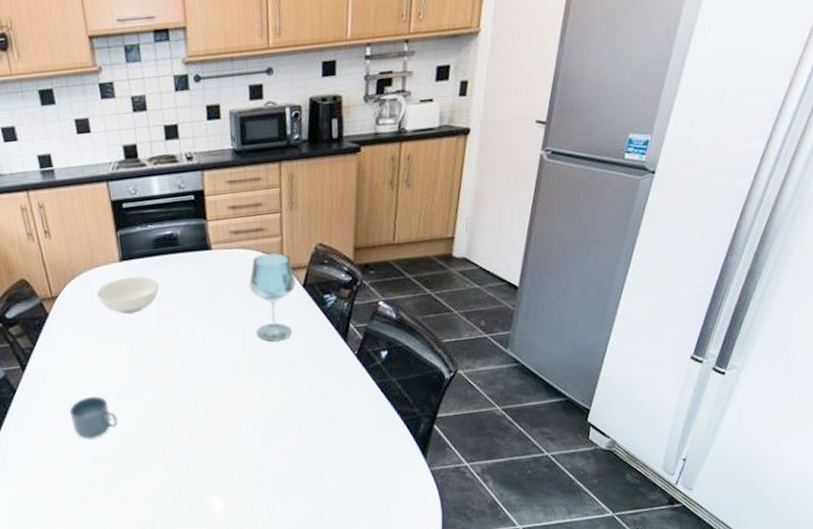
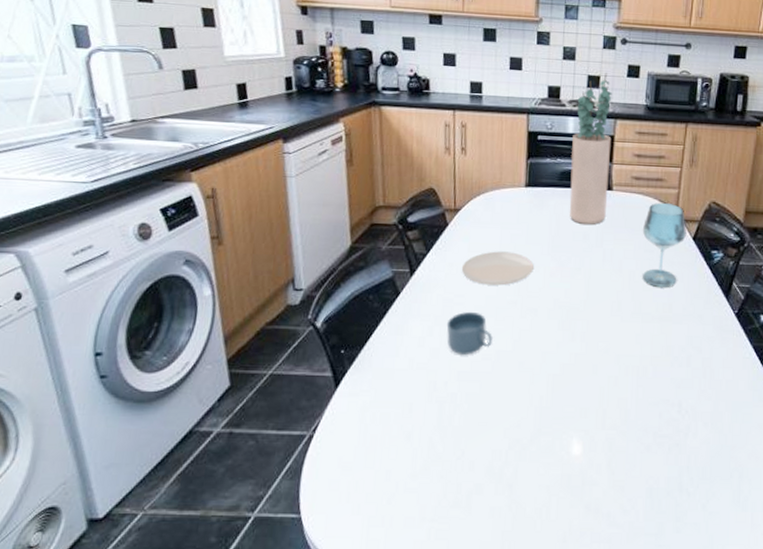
plate: none [71,331,145,369] -> present [461,251,534,286]
bowl: present [96,276,160,314] -> none [497,203,559,237]
vase: none [157,119,209,291] -> present [569,73,612,225]

